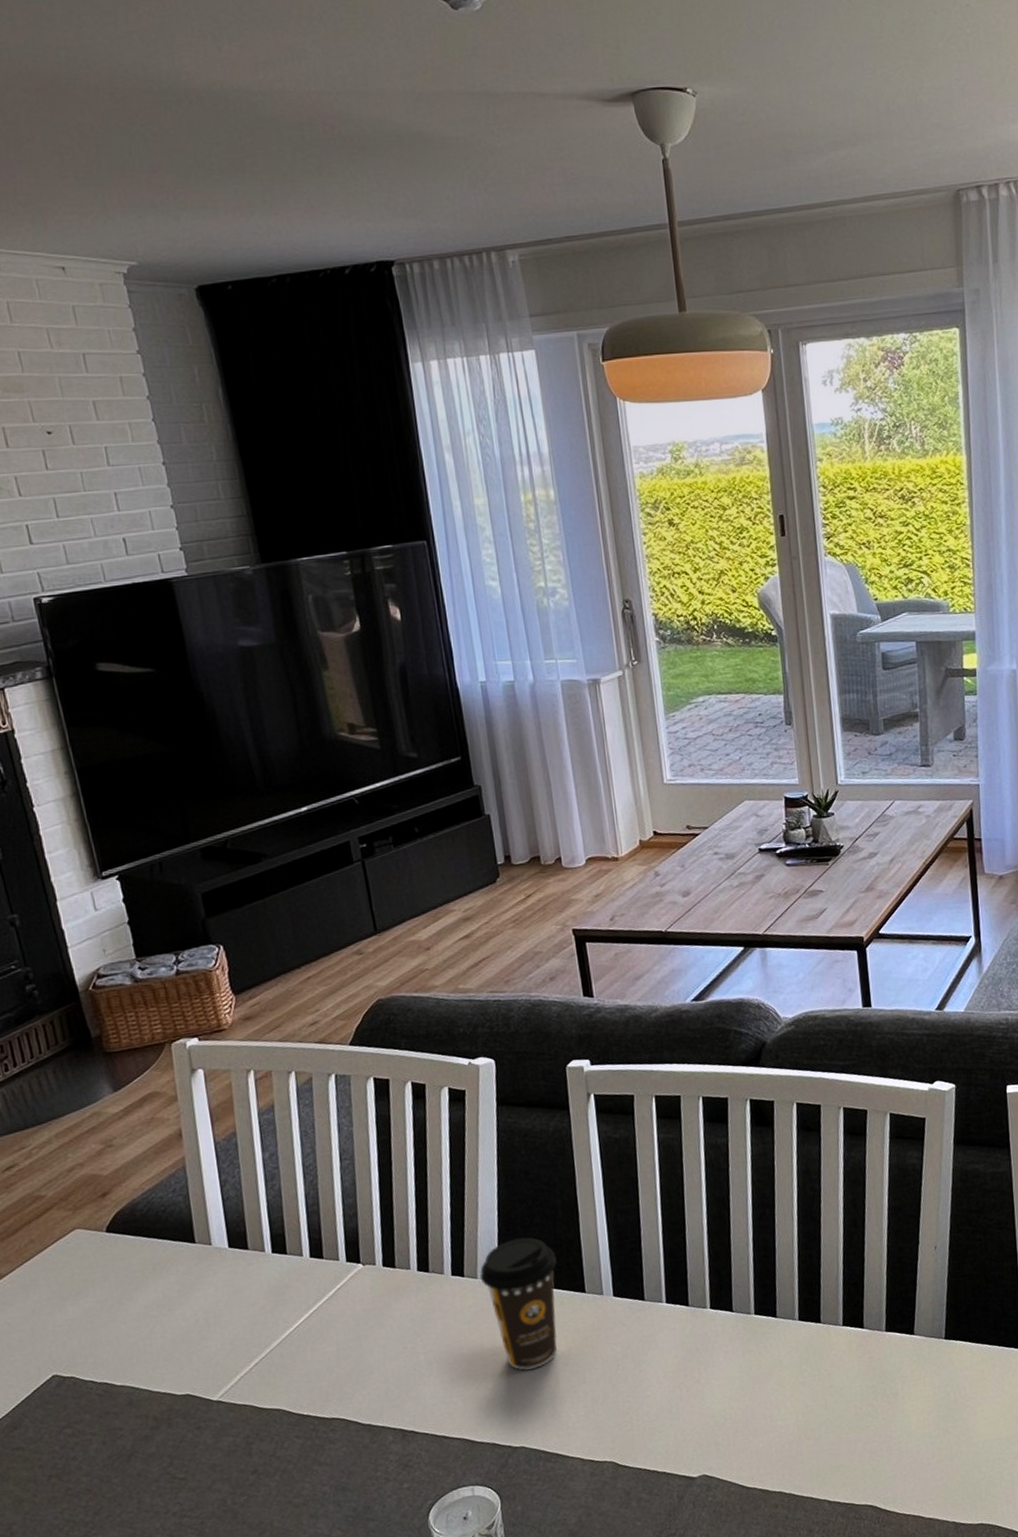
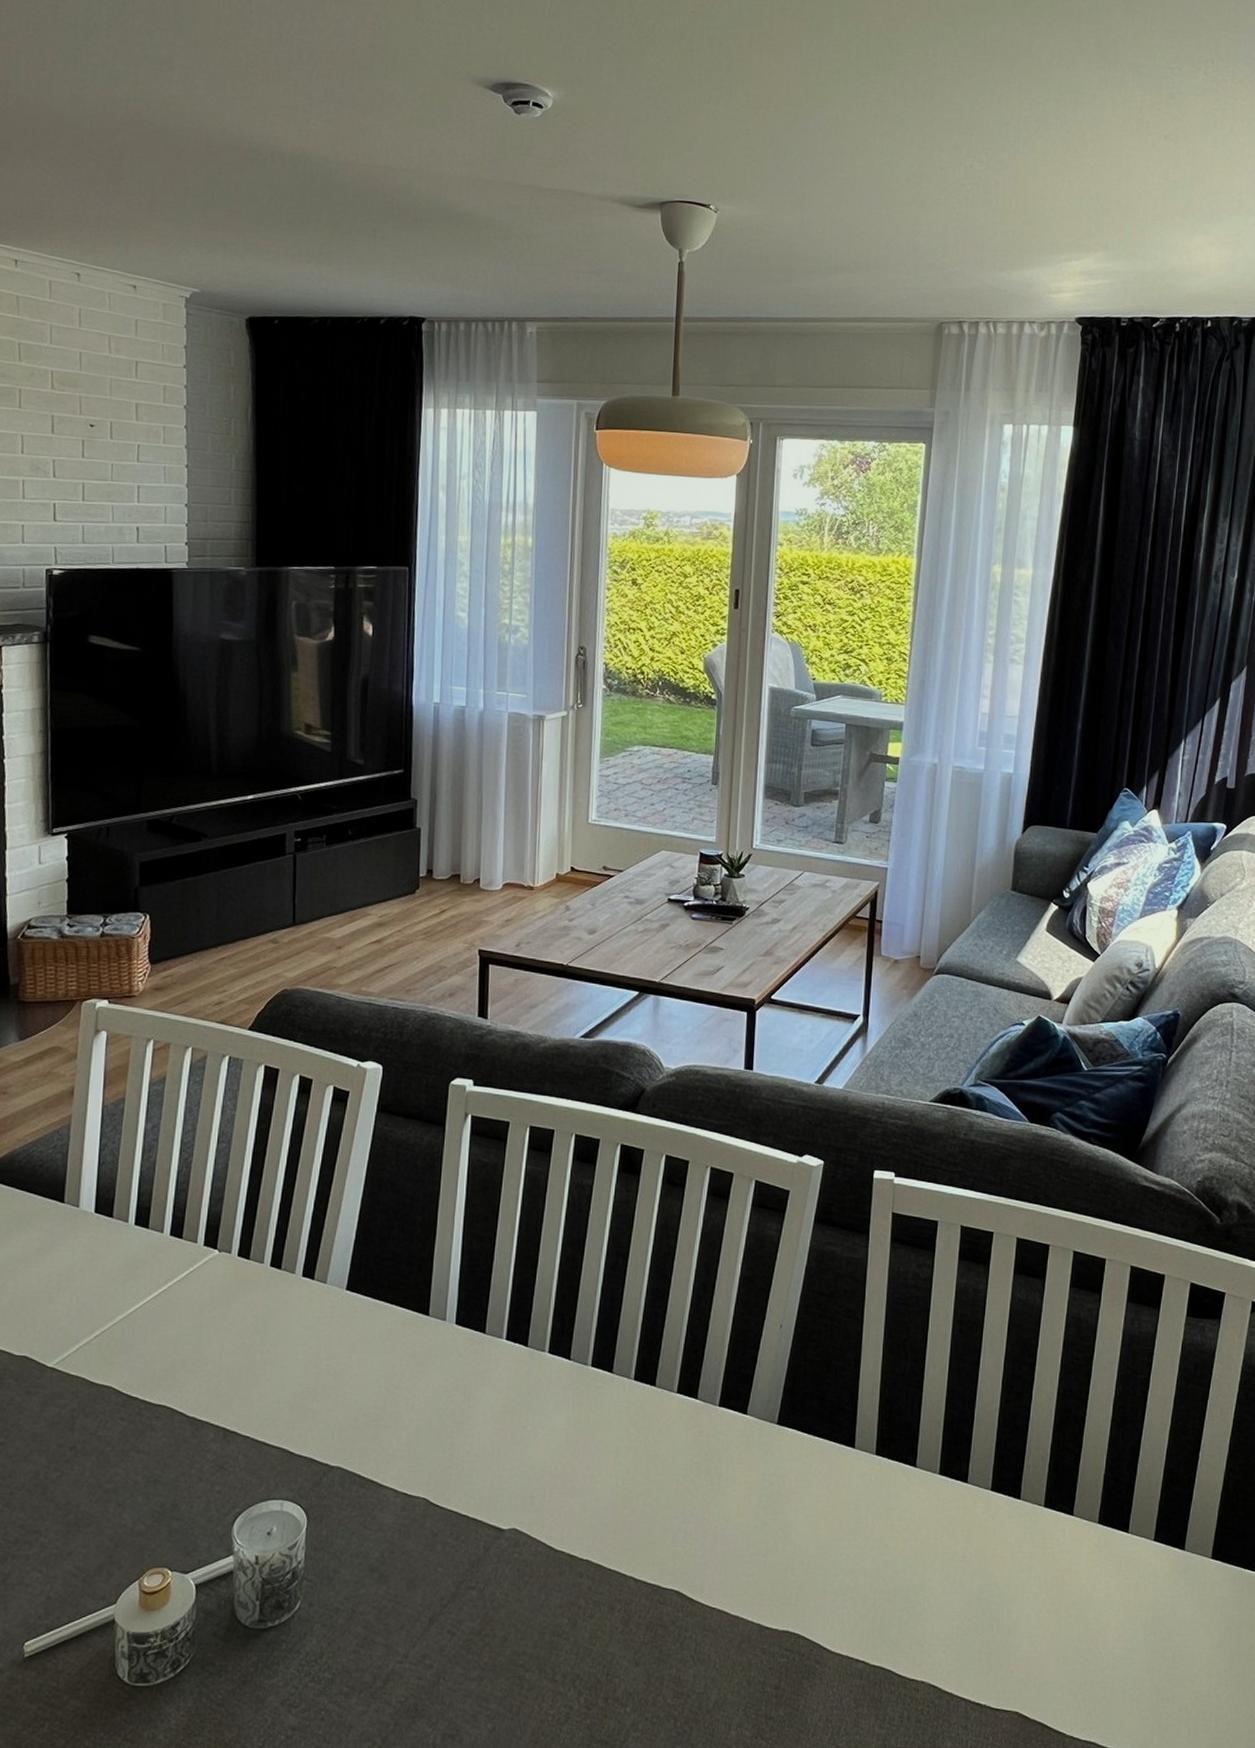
coffee cup: present [480,1237,558,1370] -> none [330,1249,407,1386]

